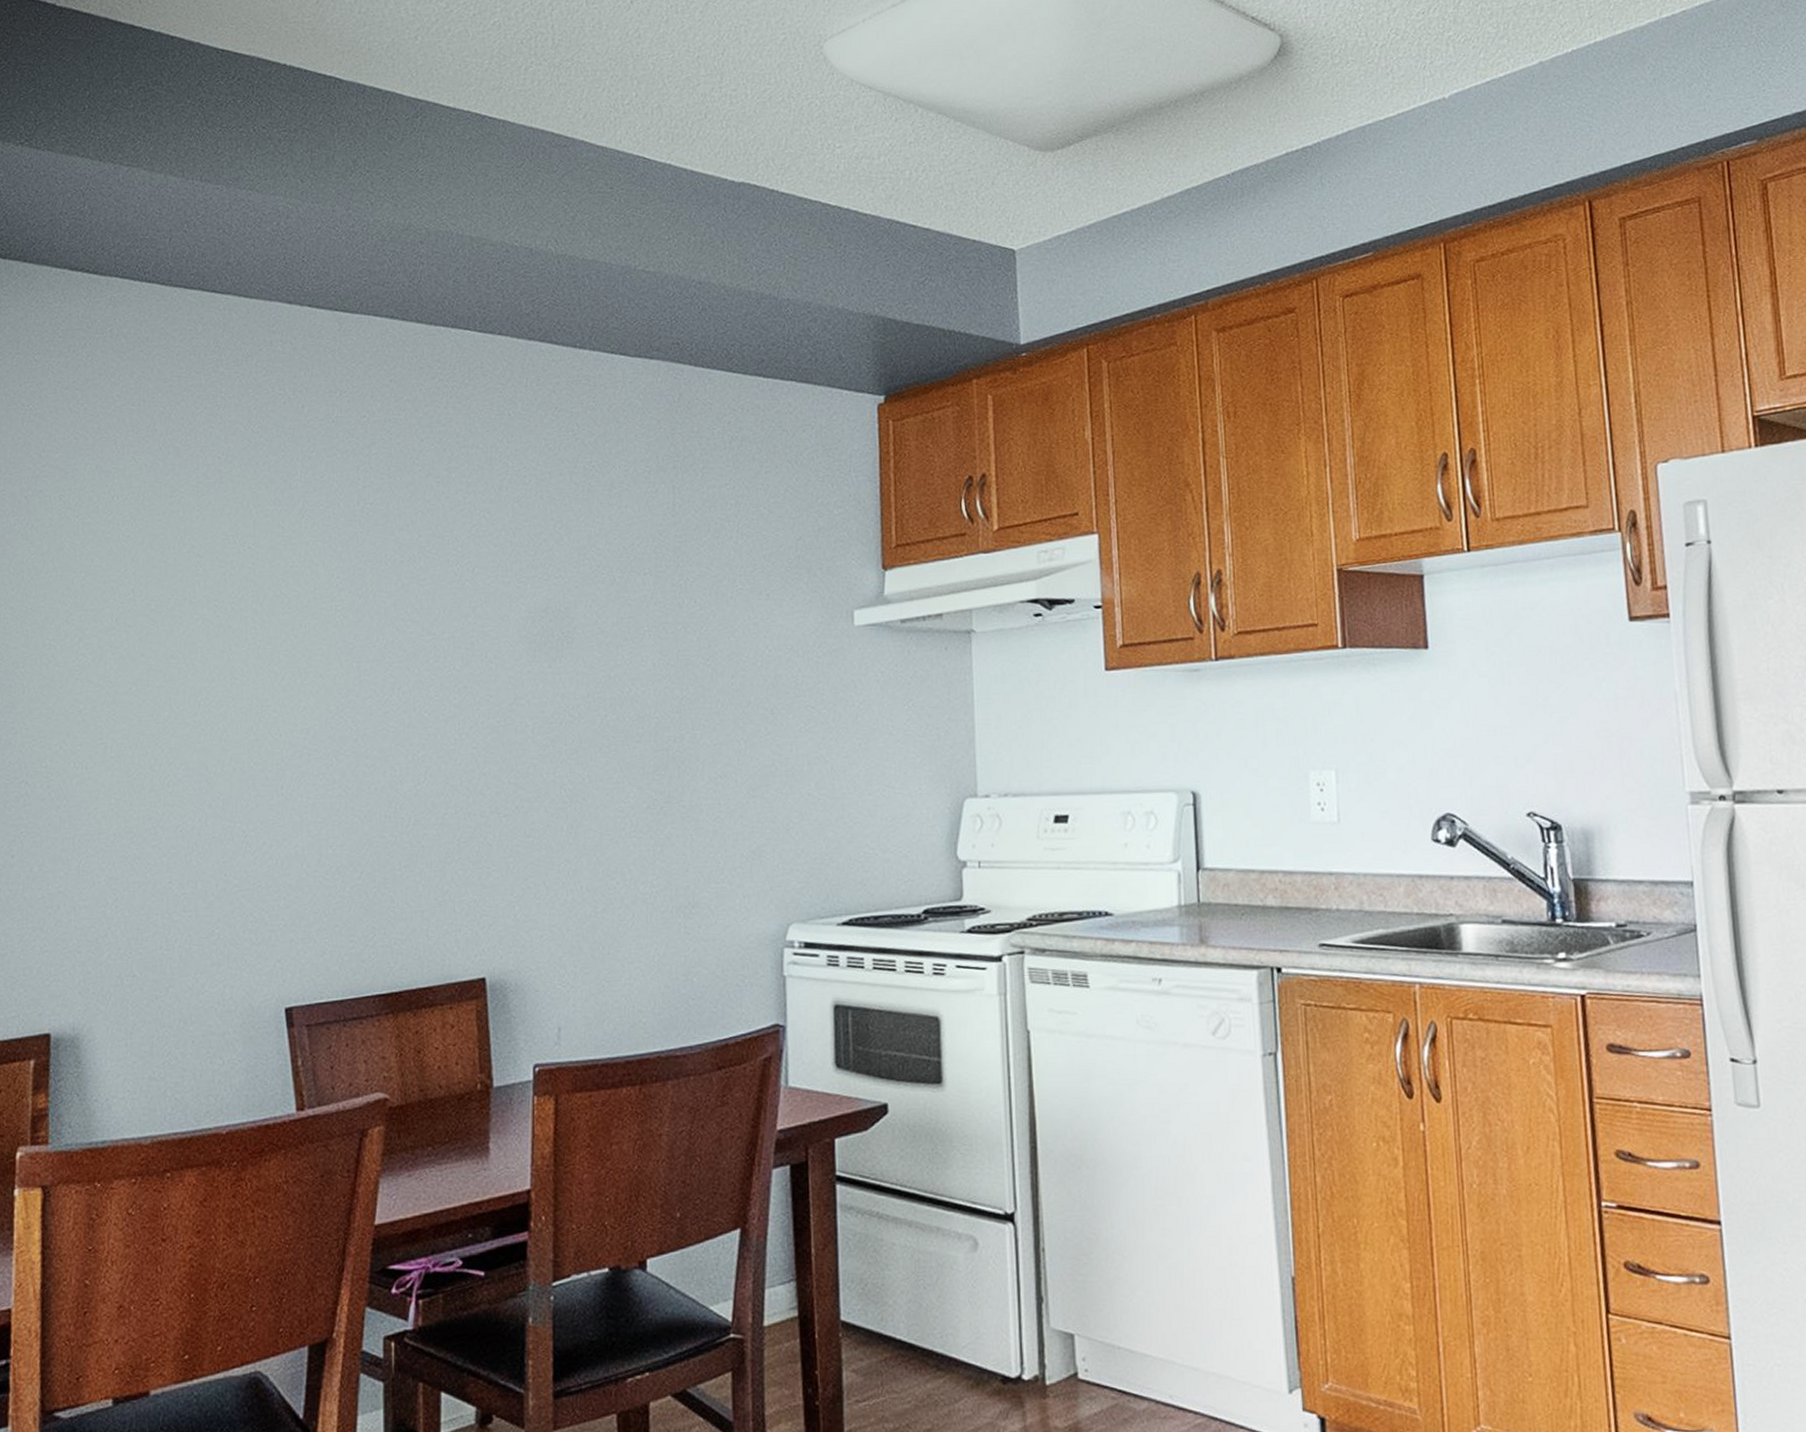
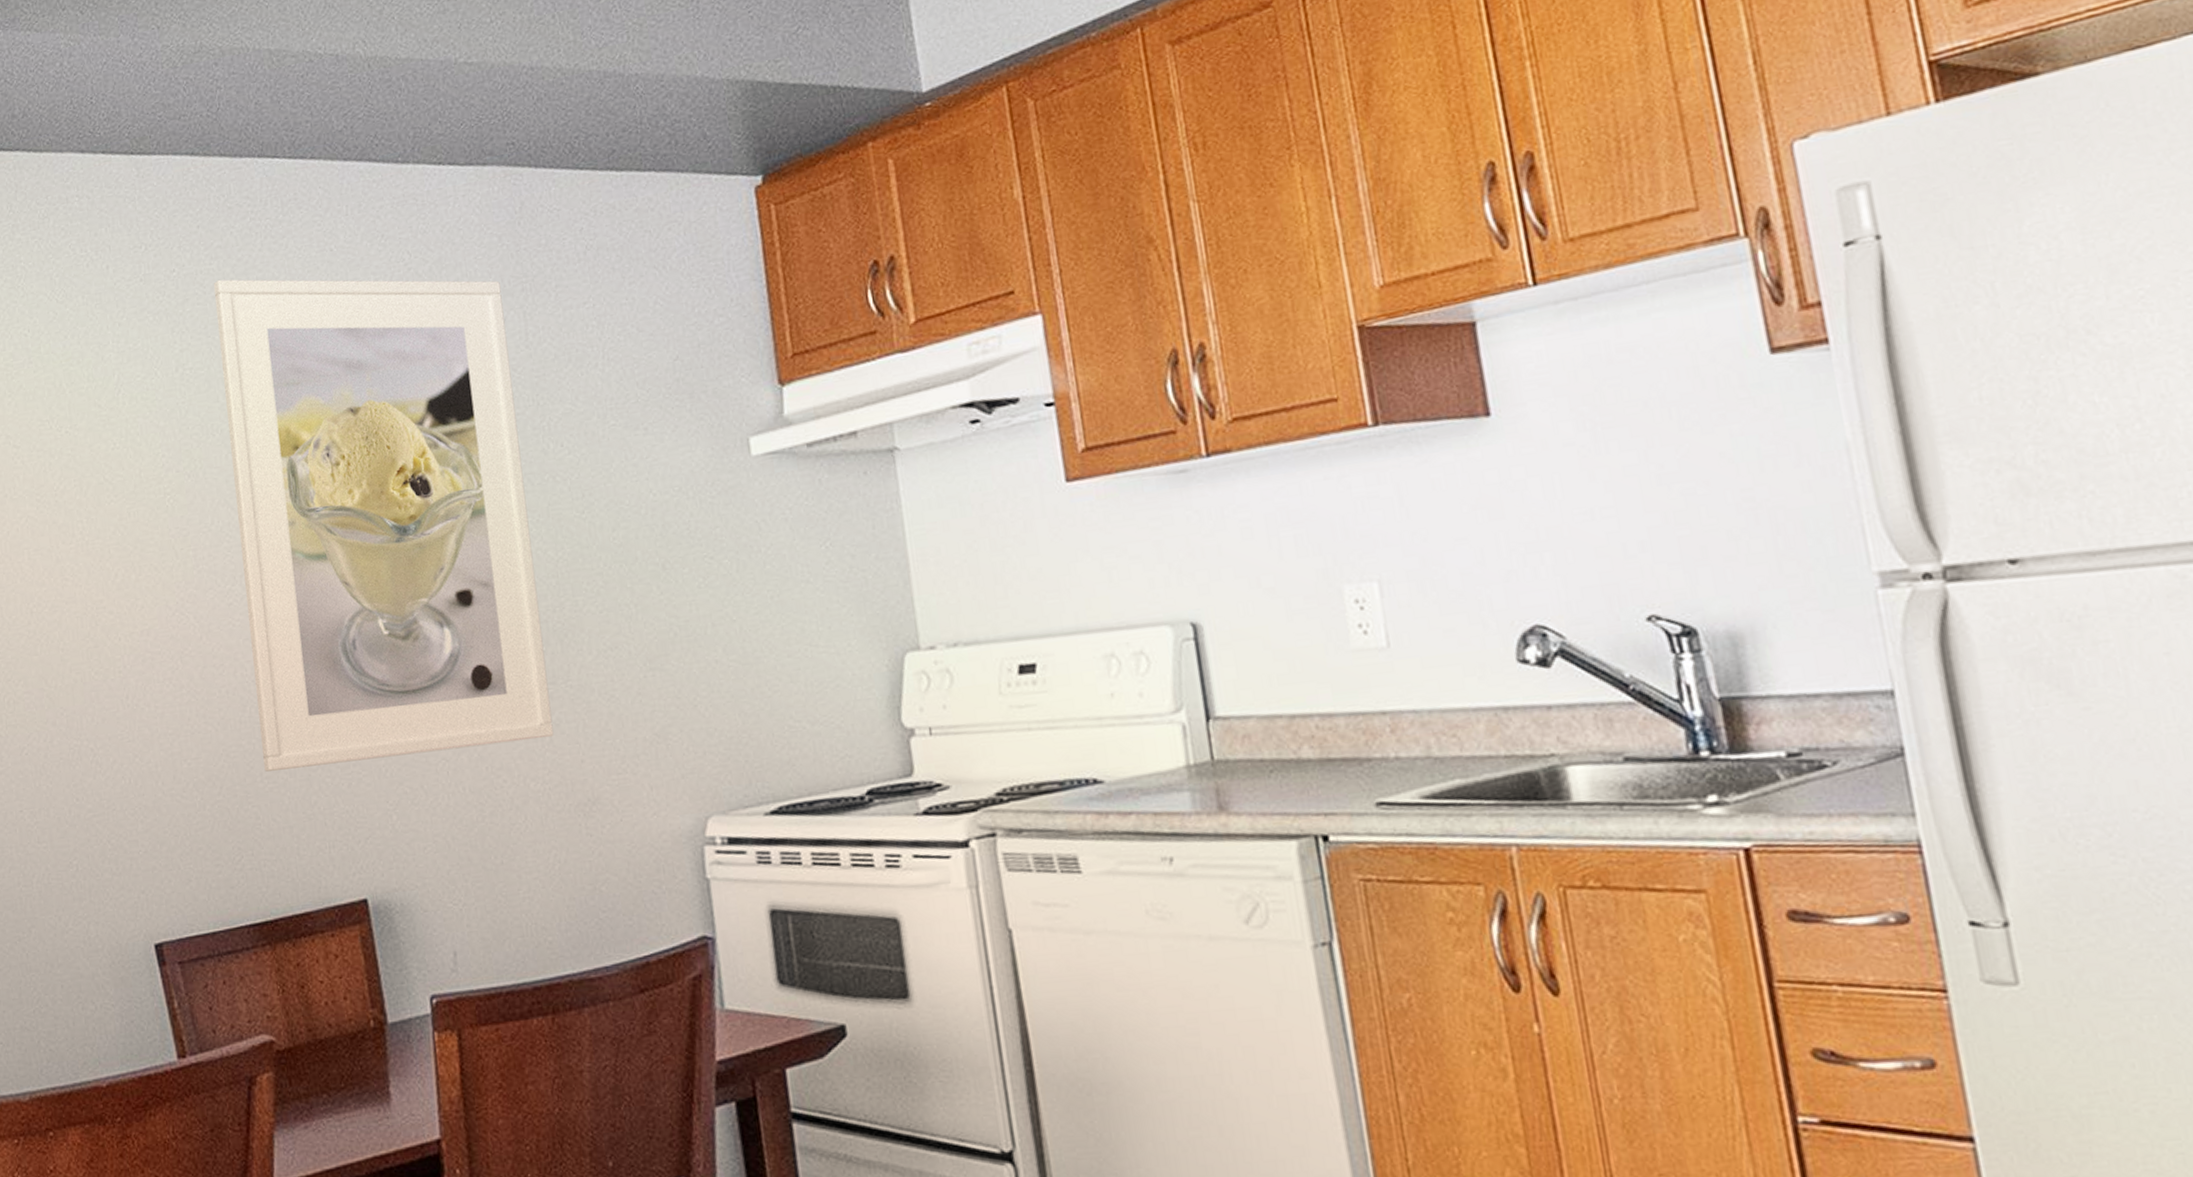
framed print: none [399,429,665,861] -> present [213,279,554,772]

